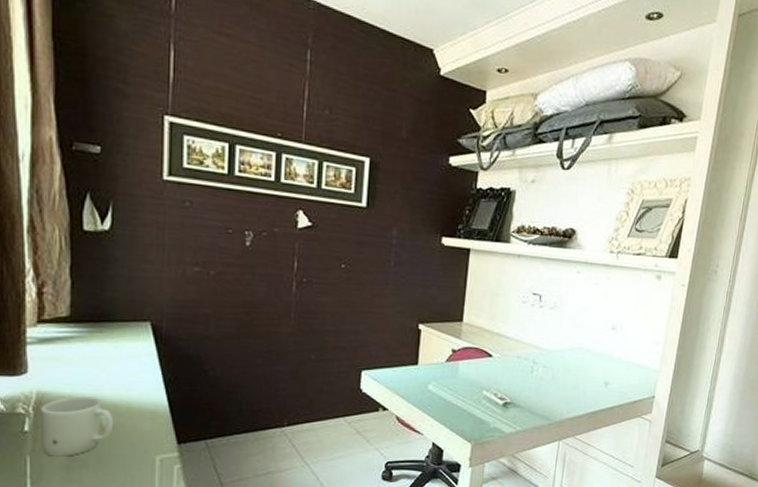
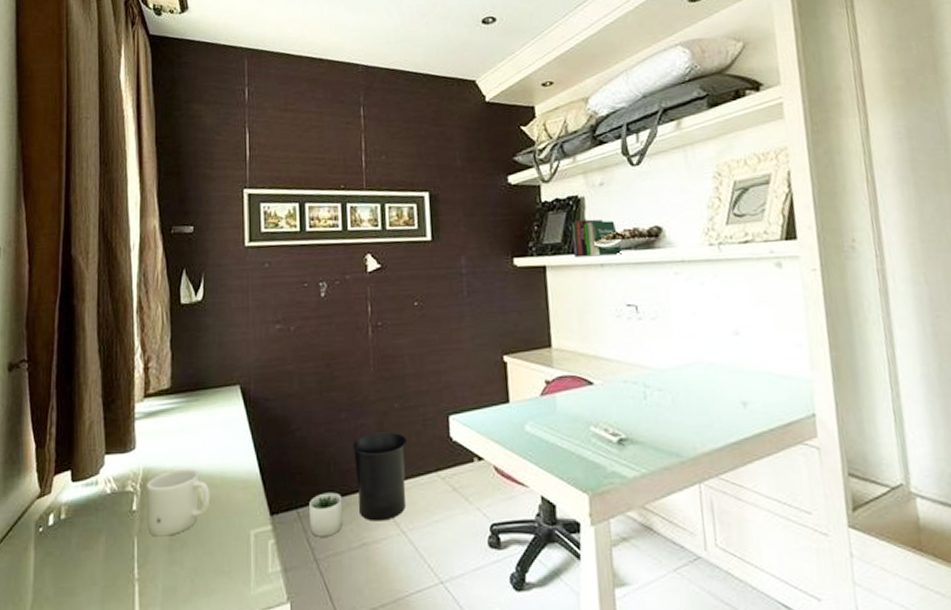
planter: none [218,427,252,465] -> present [309,492,343,537]
waste bin: none [266,379,320,455] -> present [352,432,408,521]
books: none [496,211,539,250] -> present [571,219,623,258]

